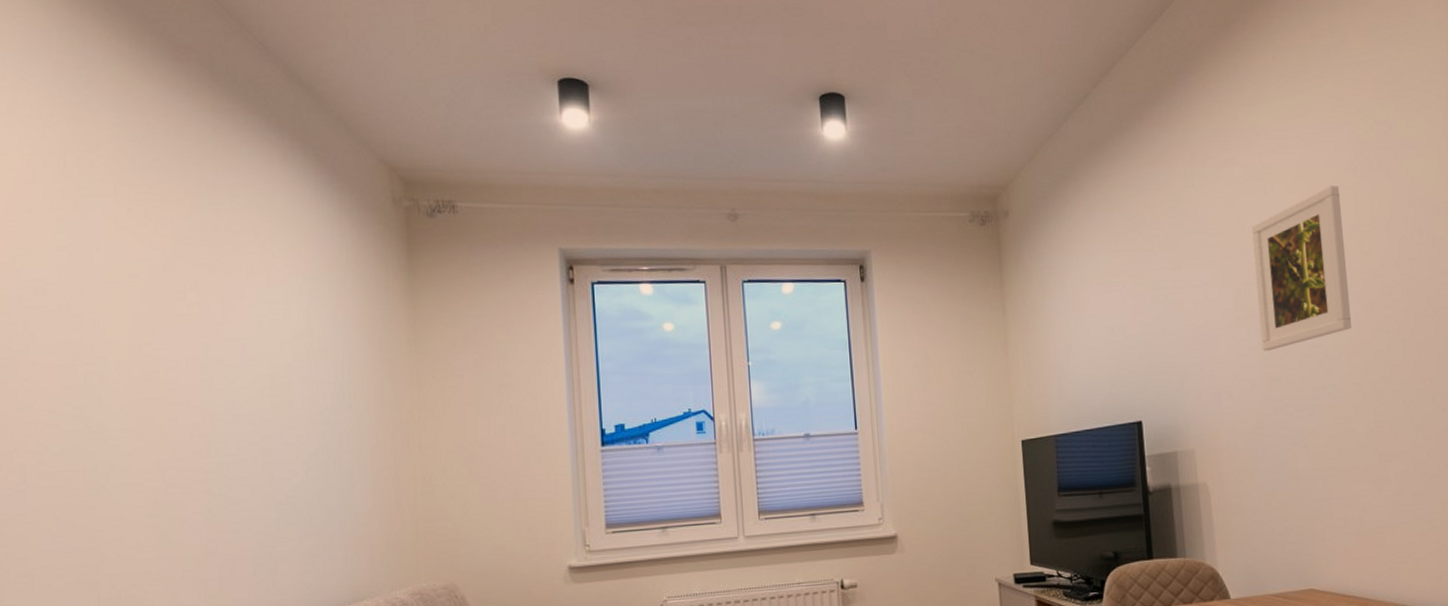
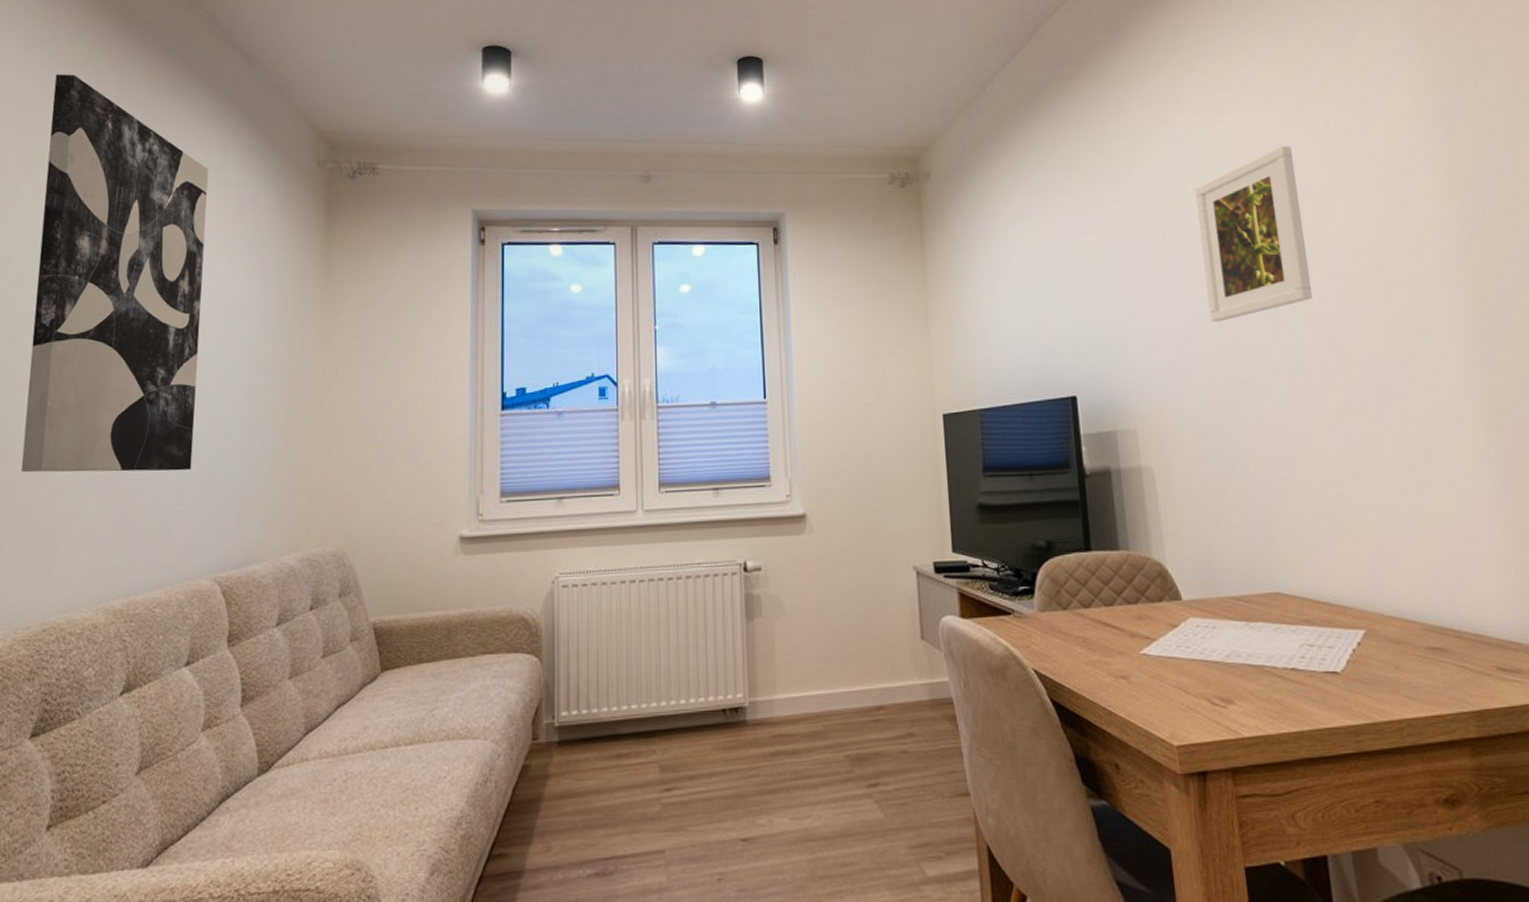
wall art: none [93,103,291,520] -> present [20,74,208,473]

